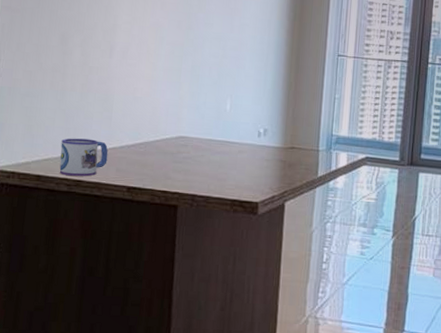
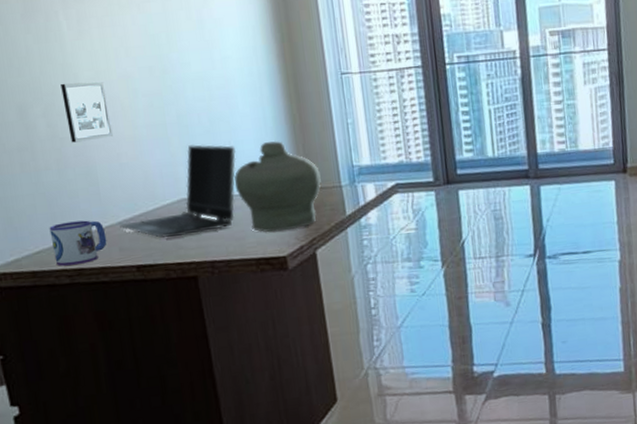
picture frame: none [98,21,138,74] -> present [60,82,113,143]
laptop computer: none [121,92,235,169] -> present [120,144,236,238]
jar: none [227,101,303,180] -> present [234,140,321,233]

